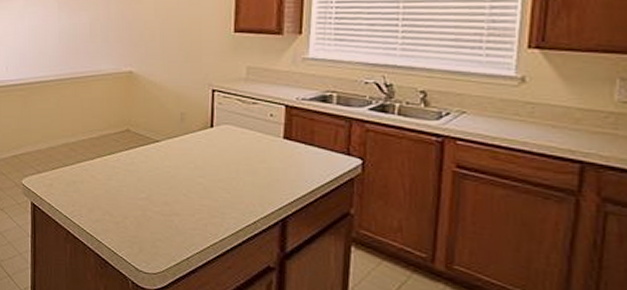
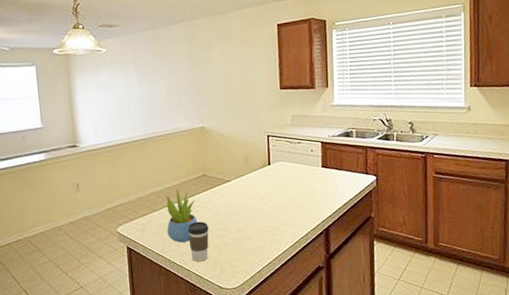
succulent plant: none [78,142,116,208] -> present [164,188,198,243]
coffee cup: none [102,185,128,235] -> present [187,221,209,262]

